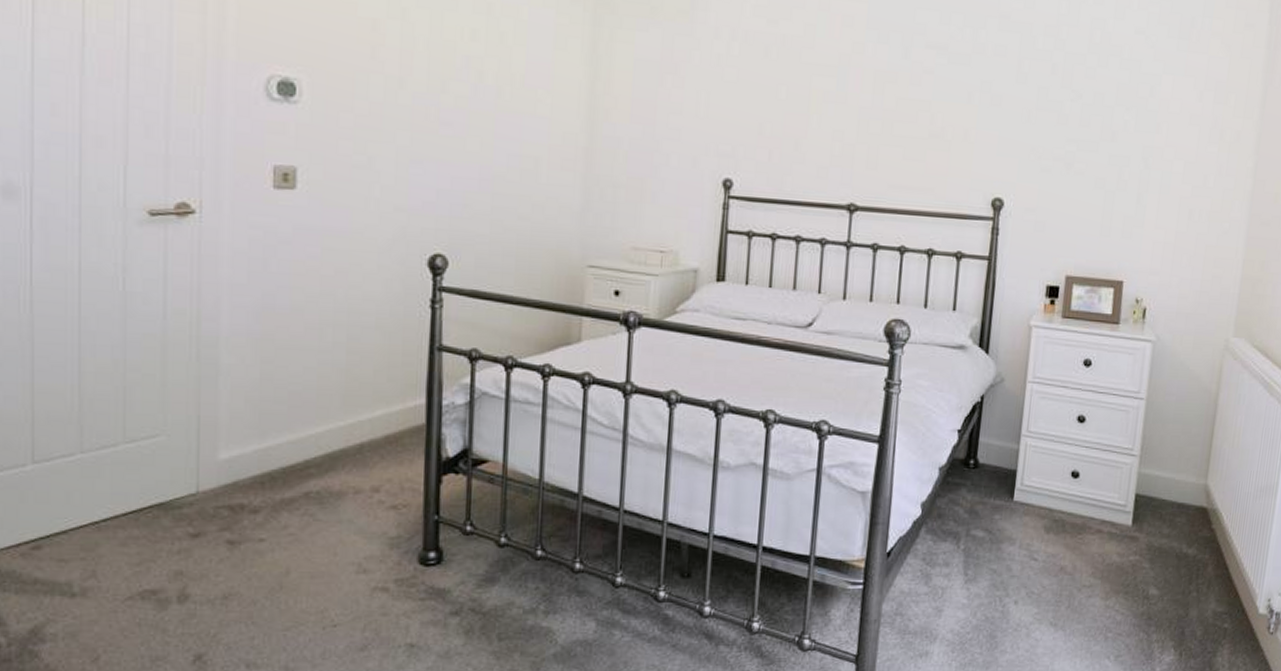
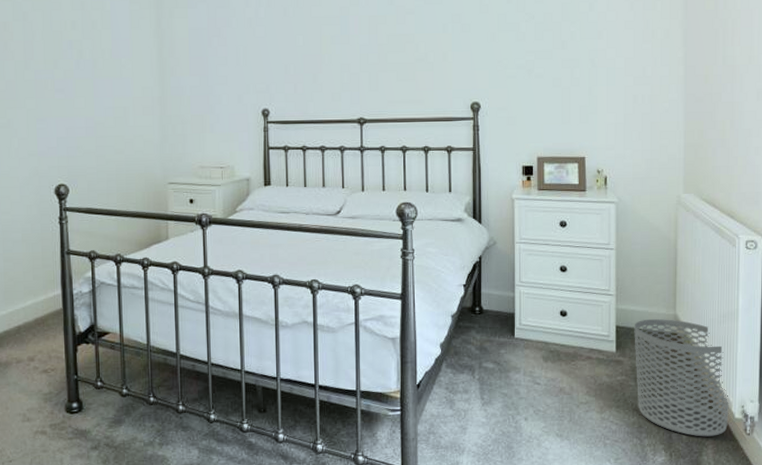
waste bin: none [1149,488,1256,634] -> present [634,318,729,437]

